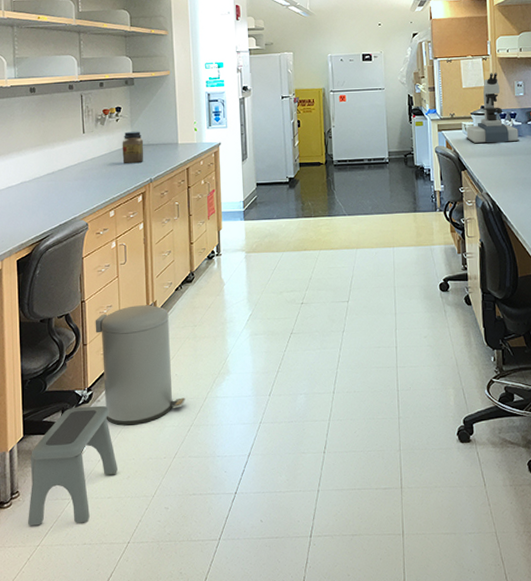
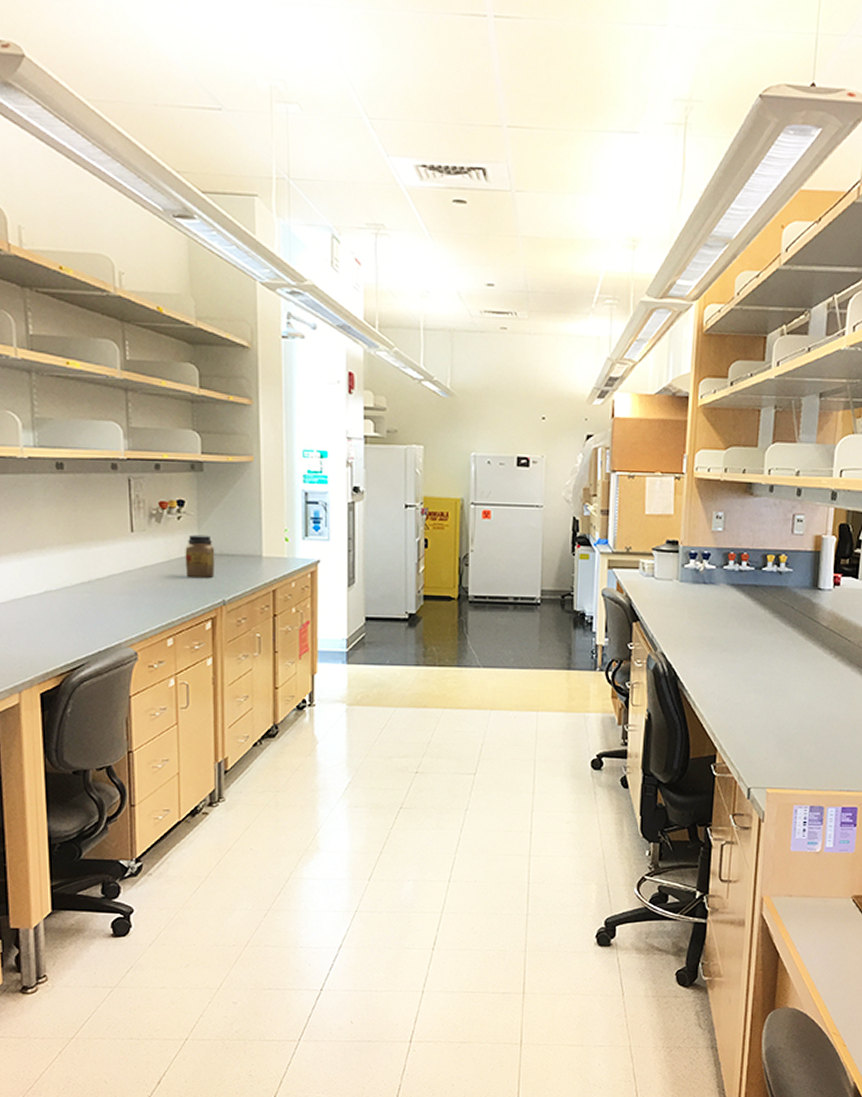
step stool: present [27,405,118,526] -> none [58,880,174,1016]
pedal bin: present [95,305,185,426] -> none [146,761,262,906]
microscope: present [466,72,520,144] -> none [642,497,711,591]

